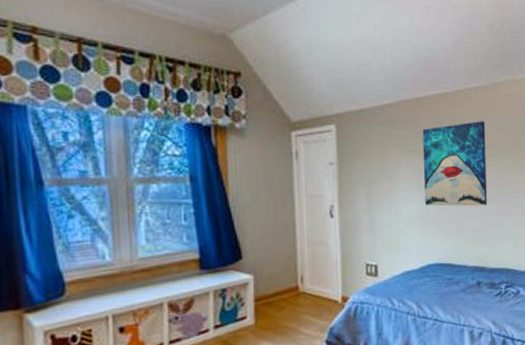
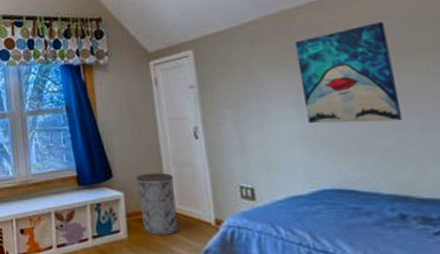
trash can: none [267,252,307,318] -> present [135,172,179,235]

